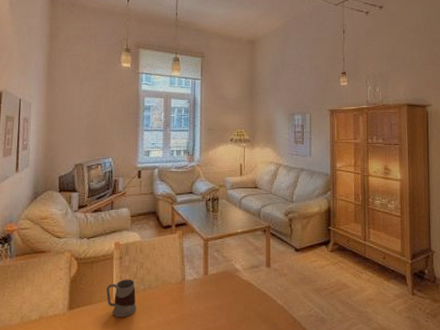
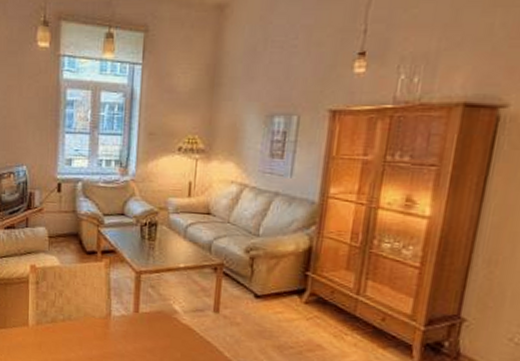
mug: present [106,279,137,318] -> none [21,306,55,347]

